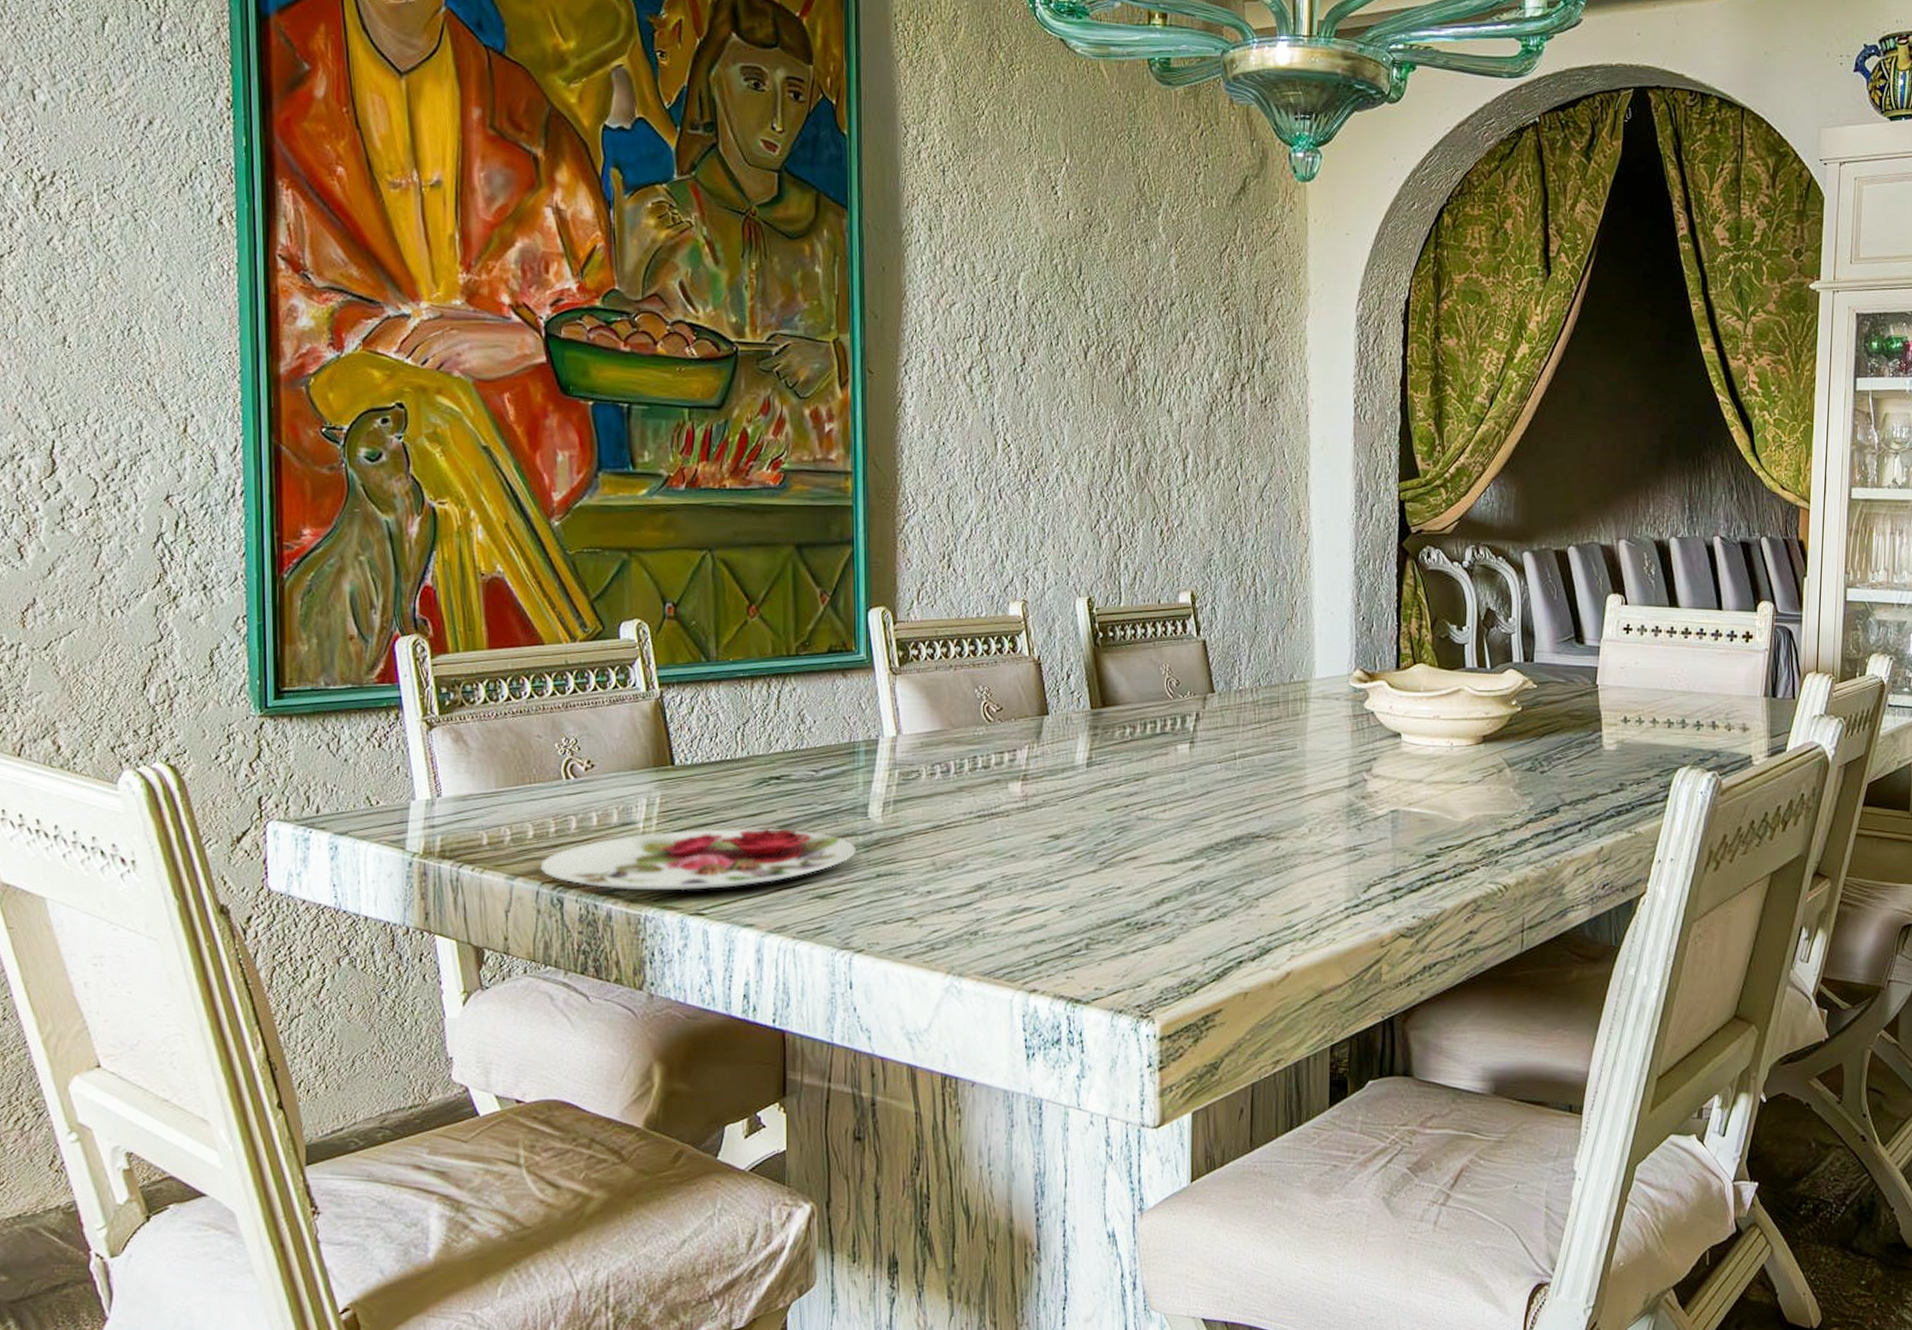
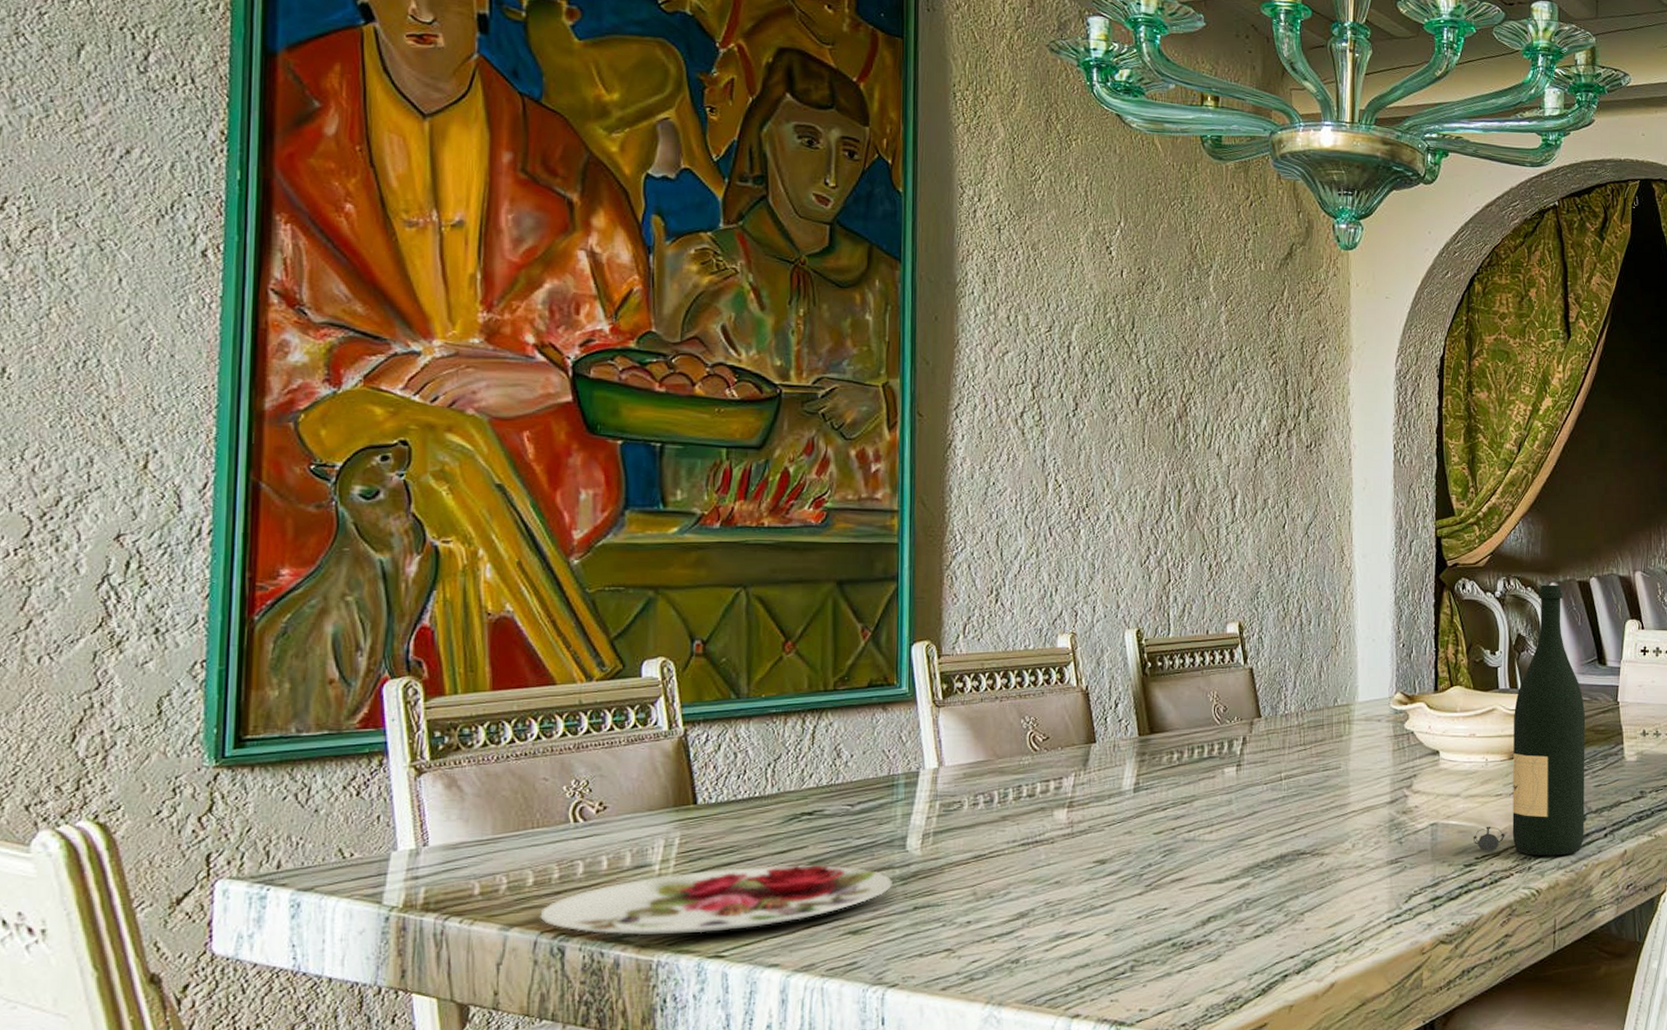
wine bottle: none [1436,554,1561,850] -> present [1473,584,1586,856]

